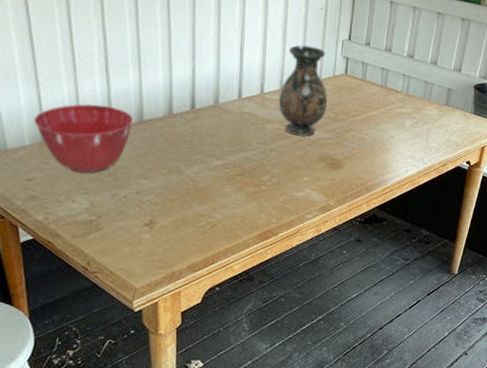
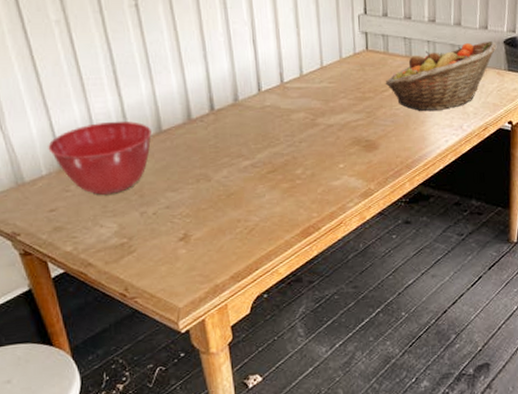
vase: present [278,45,328,136] -> none [300,26,353,122]
fruit basket: none [358,82,467,142] -> present [385,40,497,111]

